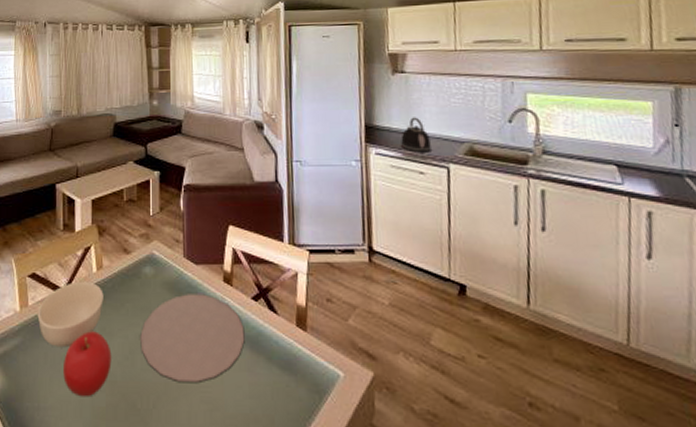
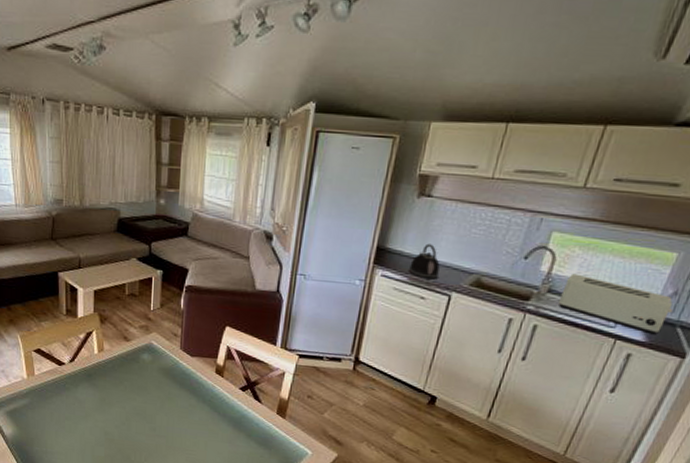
bowl: present [37,281,104,348] -> none [43,359,104,411]
fruit: present [63,331,112,398] -> none [67,400,110,449]
placemat: present [140,294,245,382] -> none [136,379,230,447]
toaster: none [556,132,673,188] -> present [558,273,673,335]

